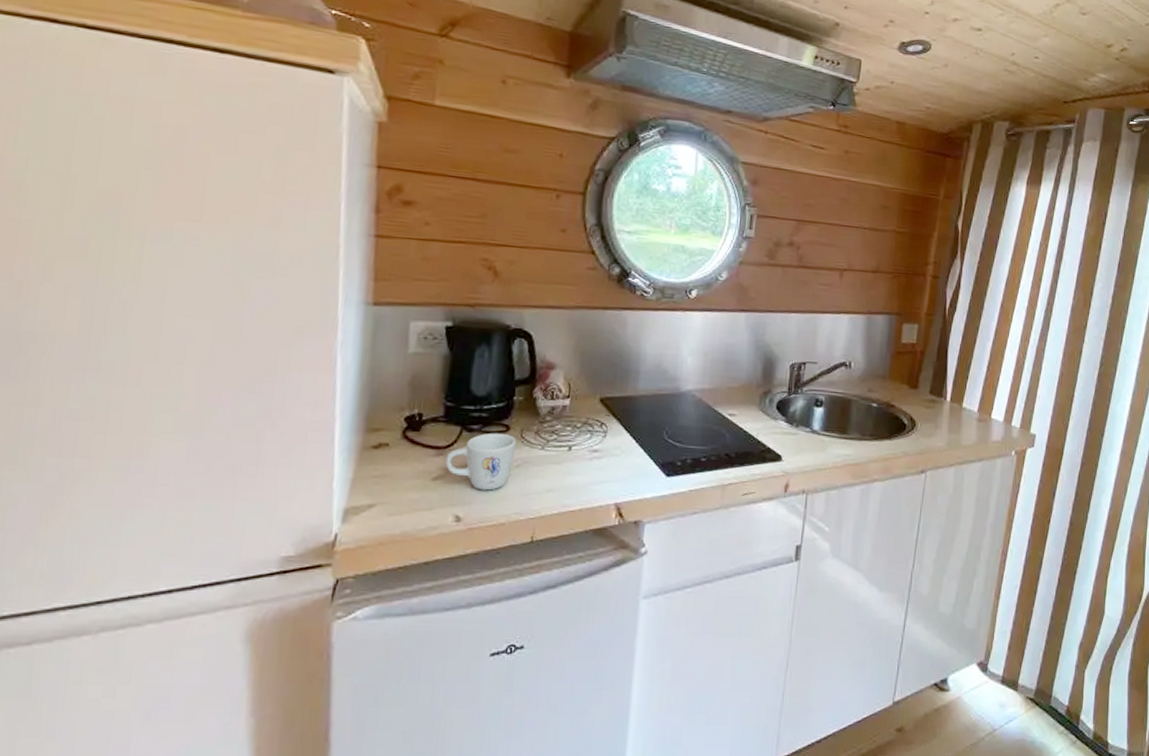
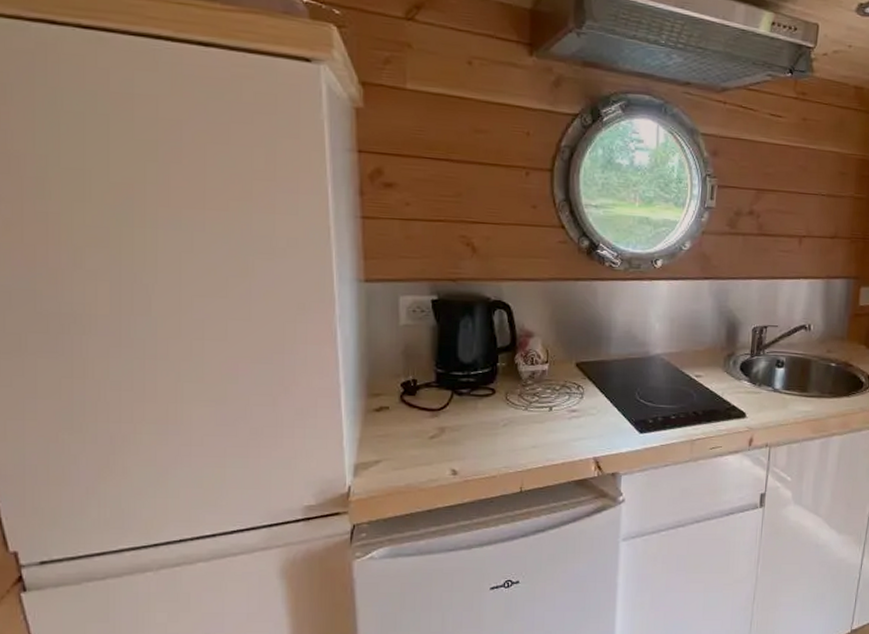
mug: present [445,432,516,491] -> none [440,395,502,447]

